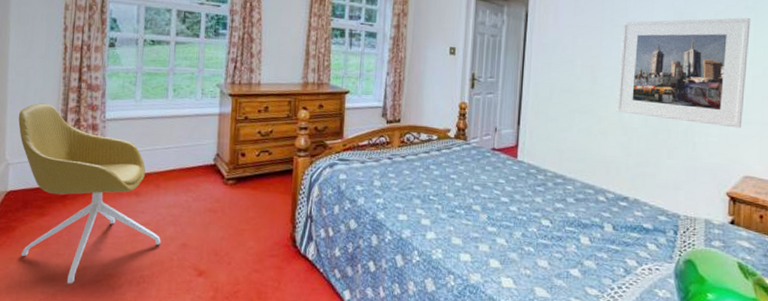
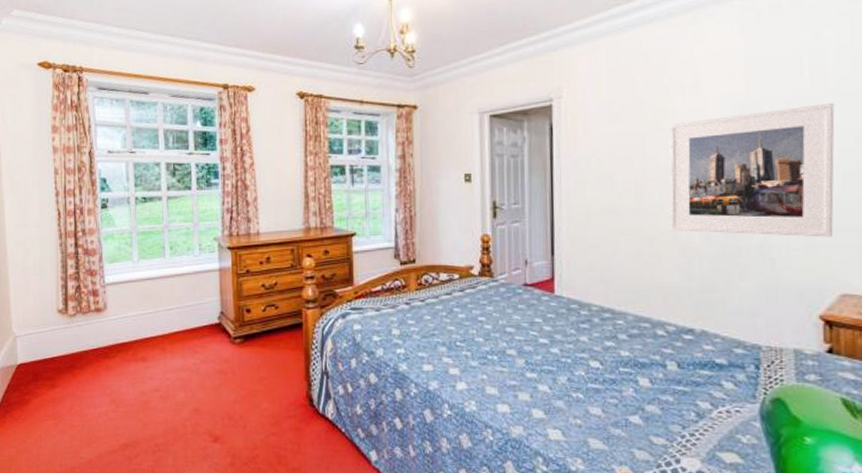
chair: present [18,103,161,284] -> none [21,272,173,456]

